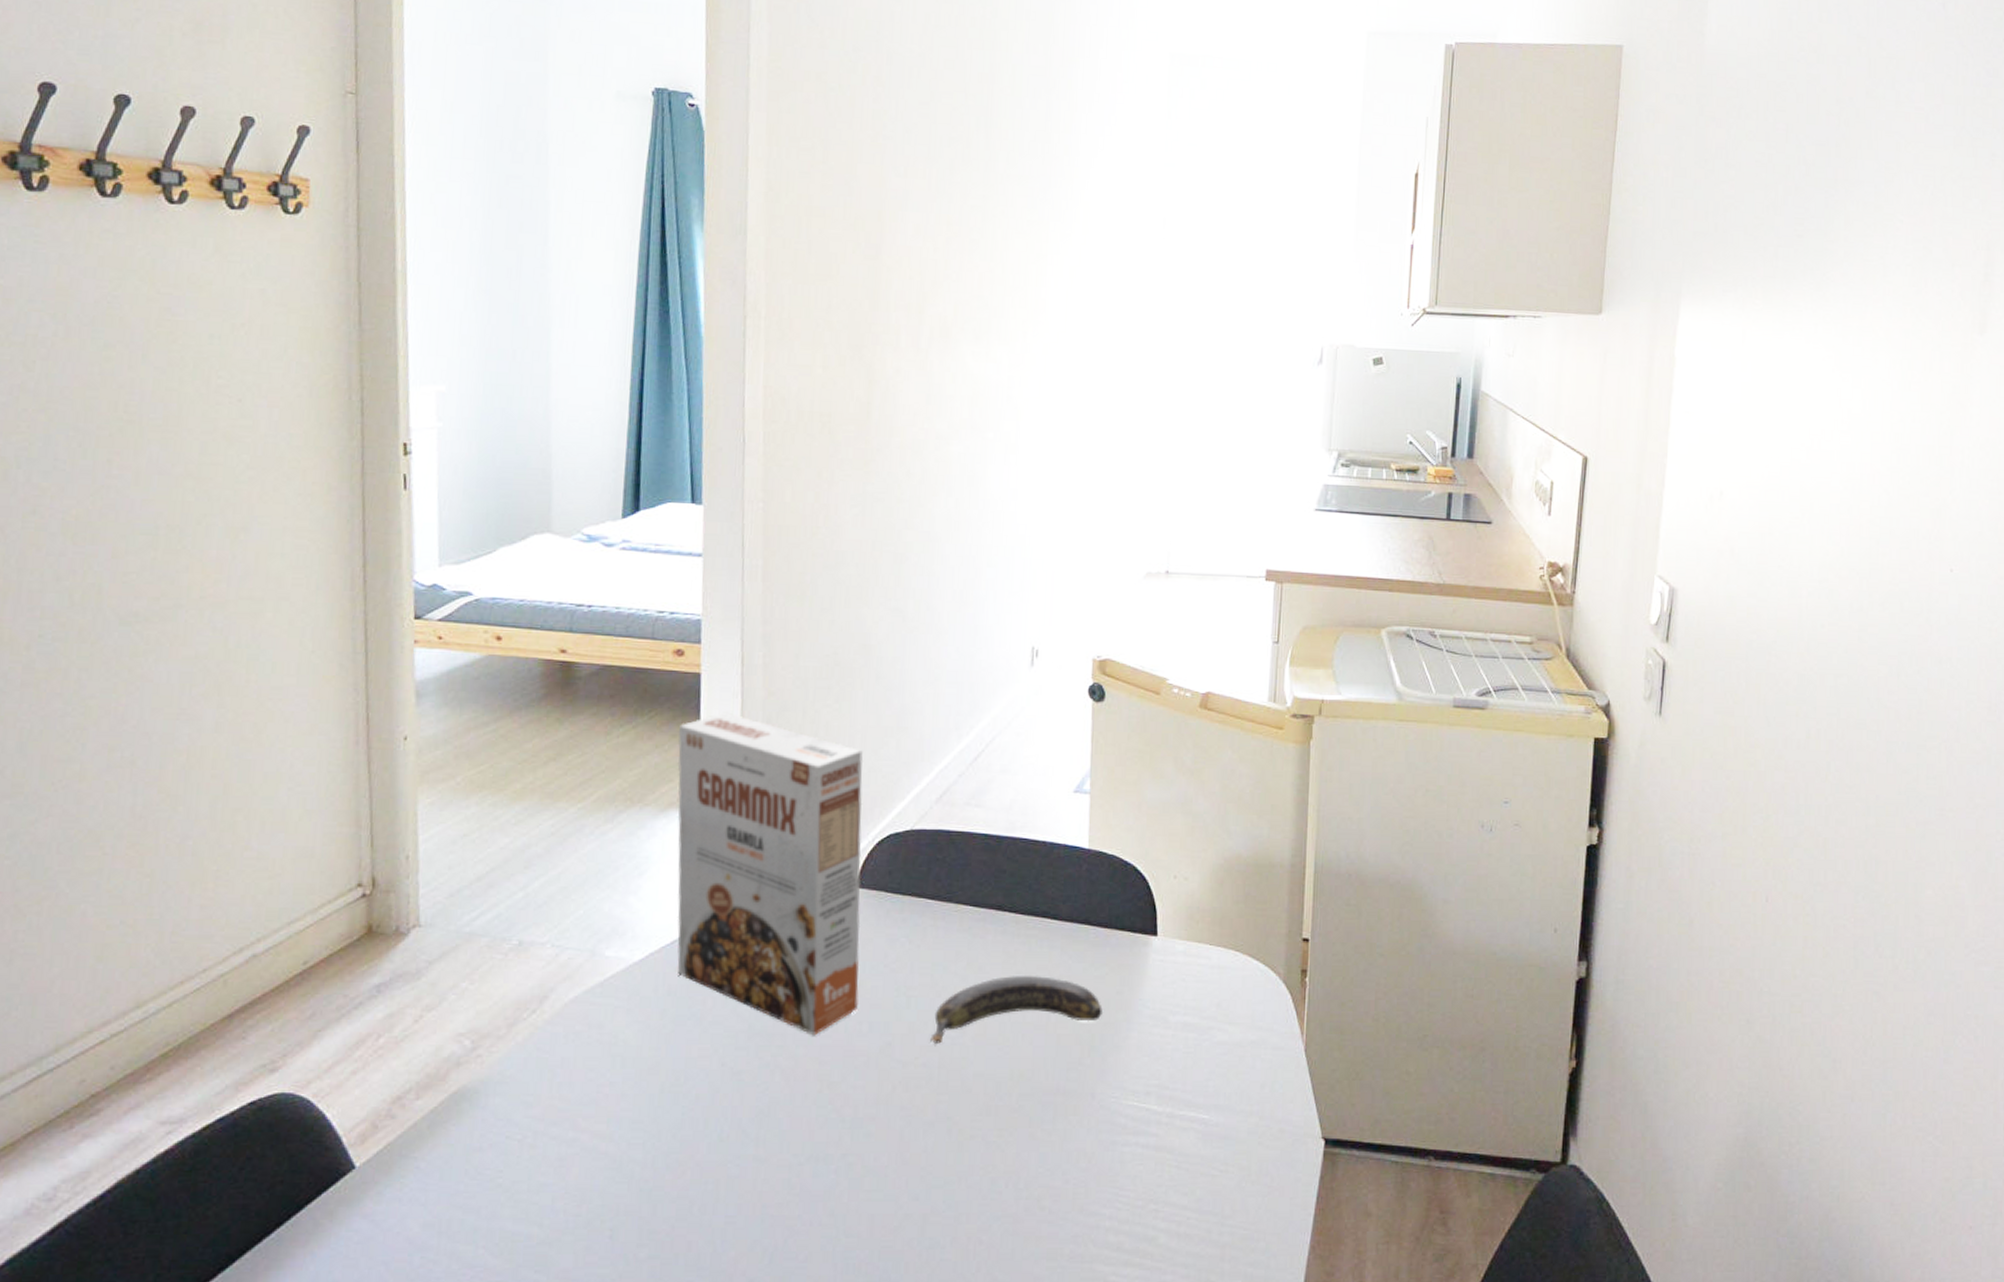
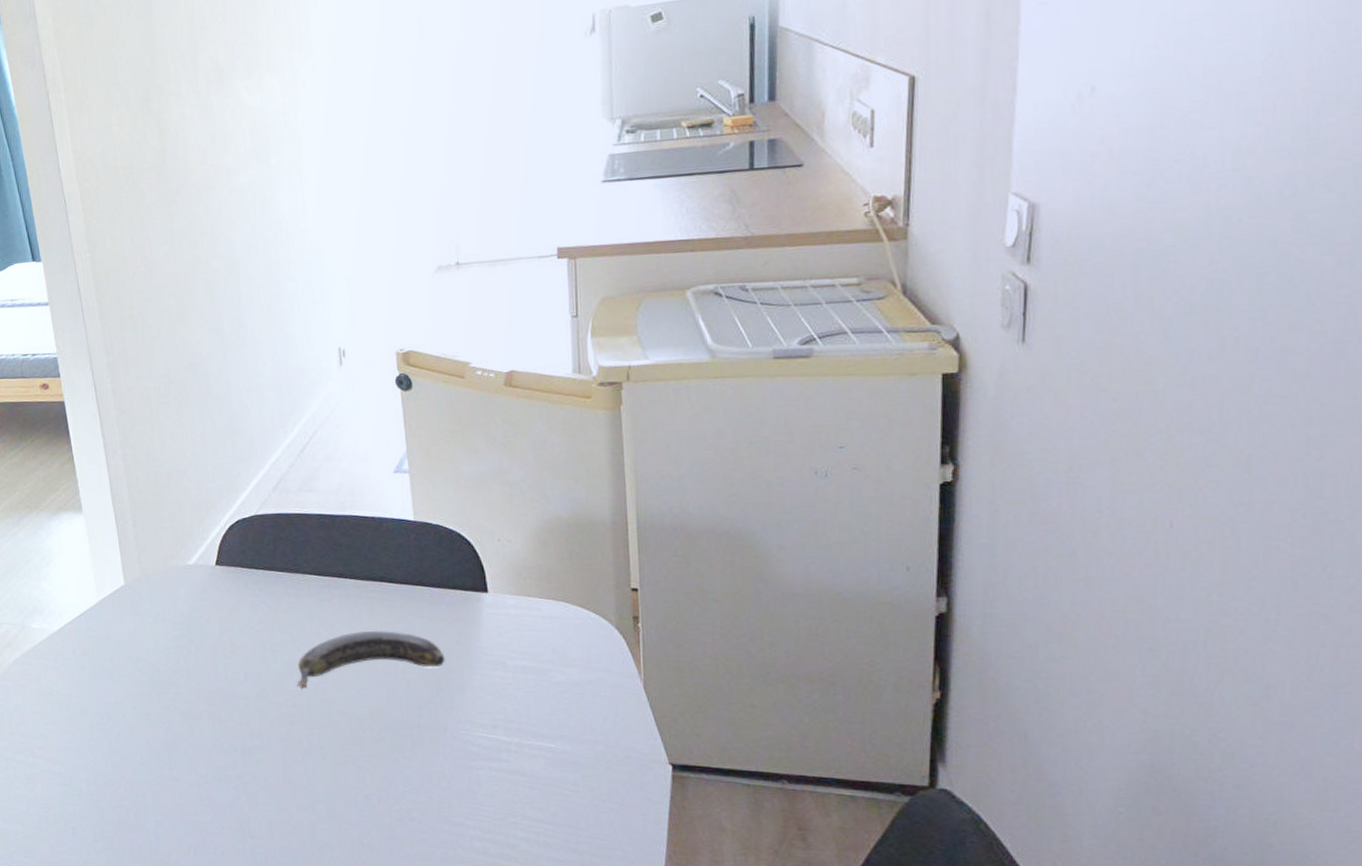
cereal box: present [677,712,863,1036] -> none [55,431,233,684]

